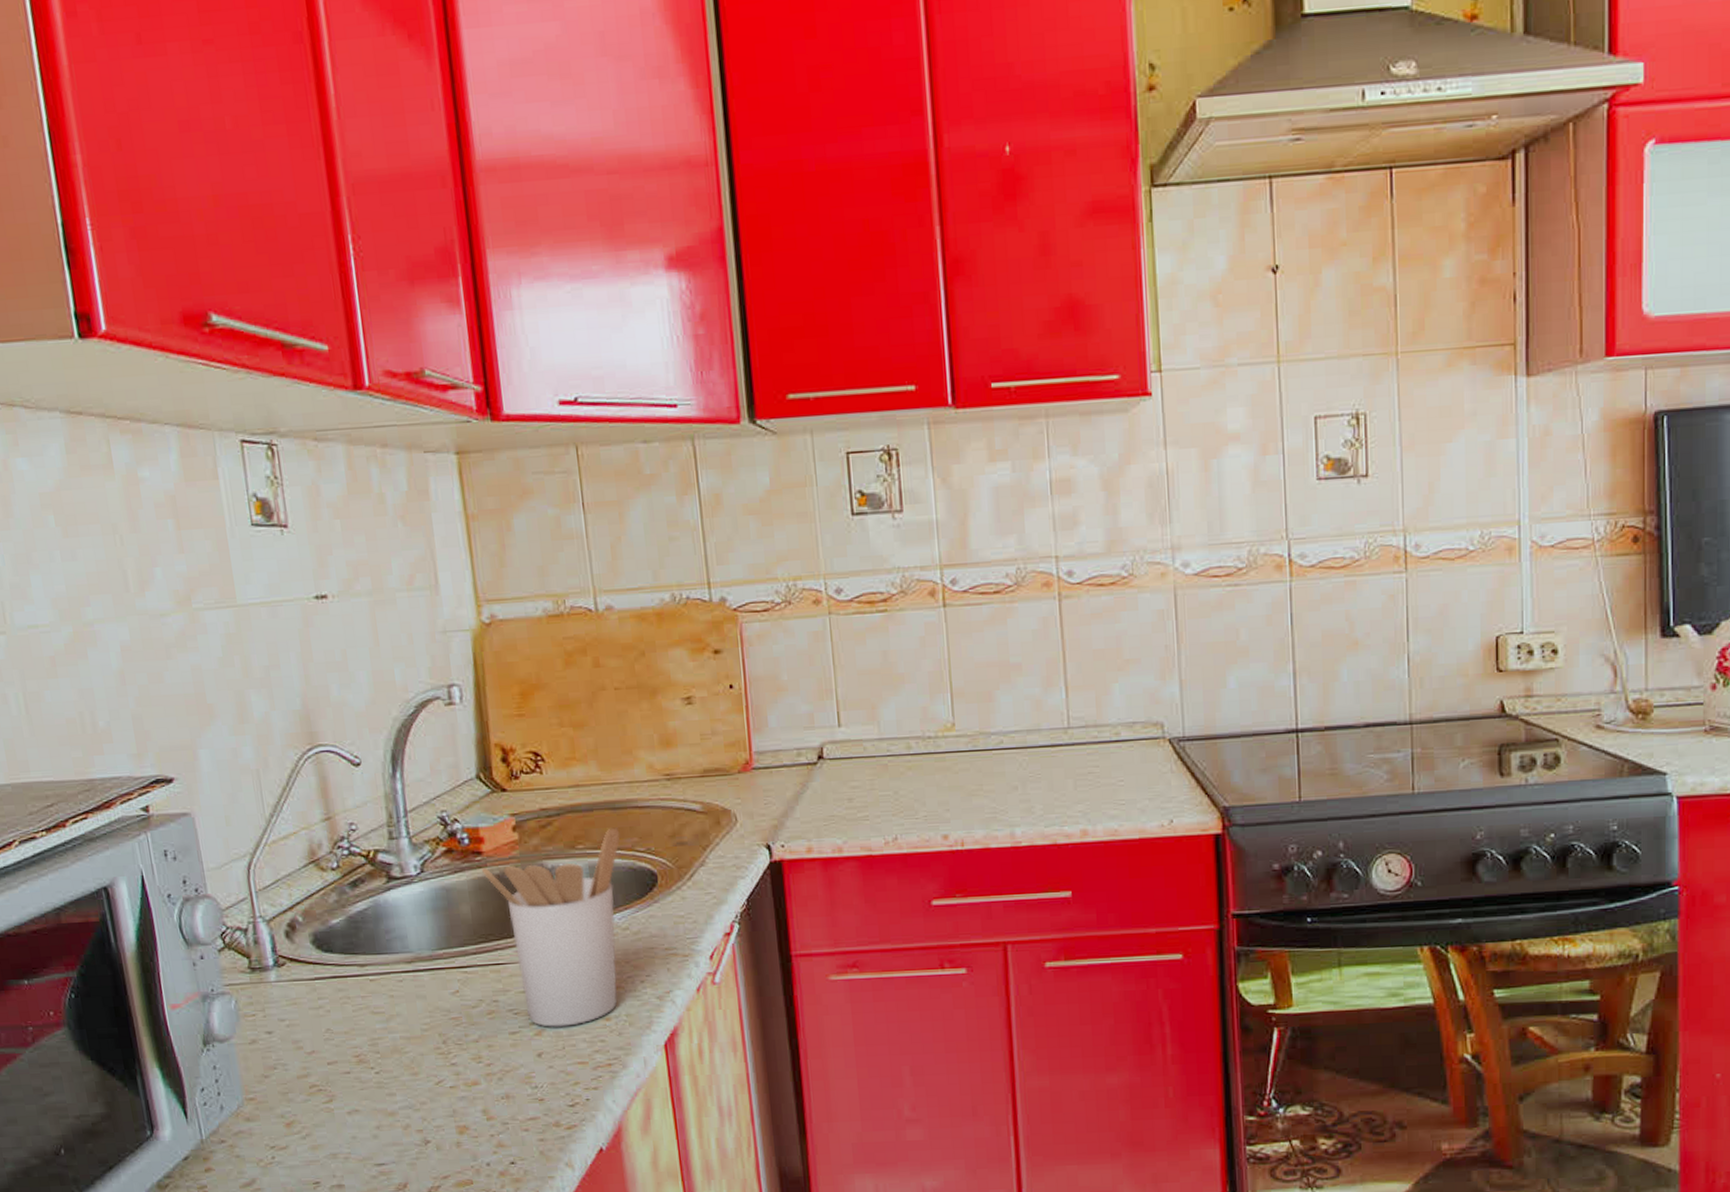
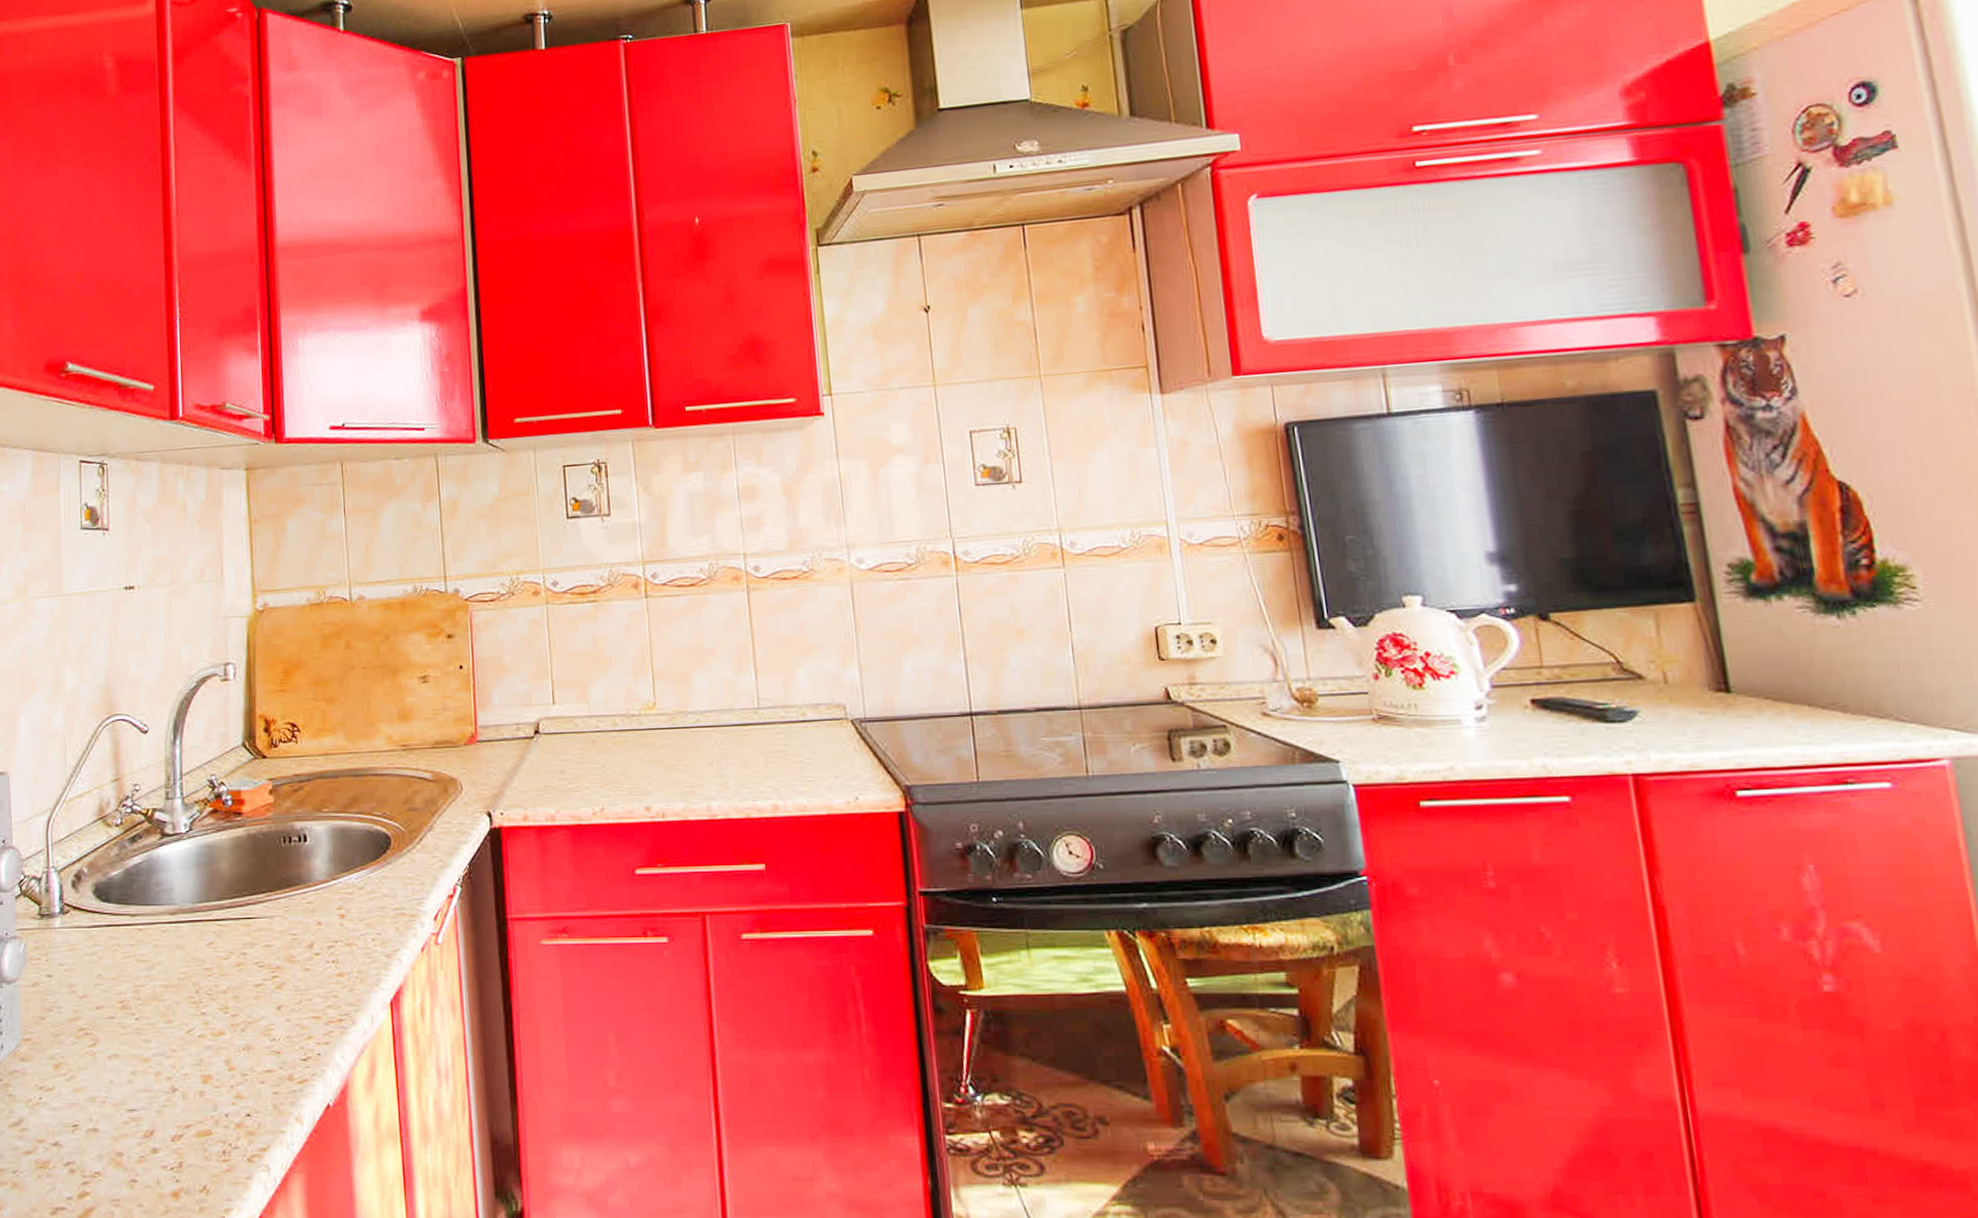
utensil holder: present [481,827,621,1027] -> none [240,793,361,981]

